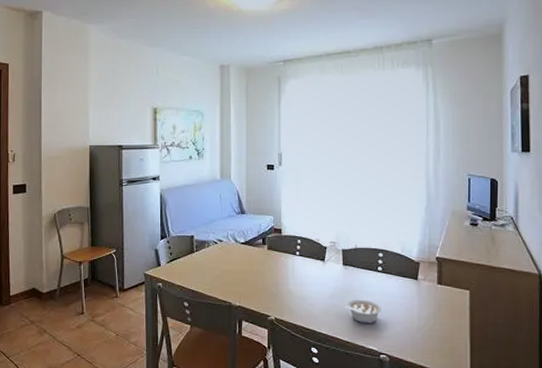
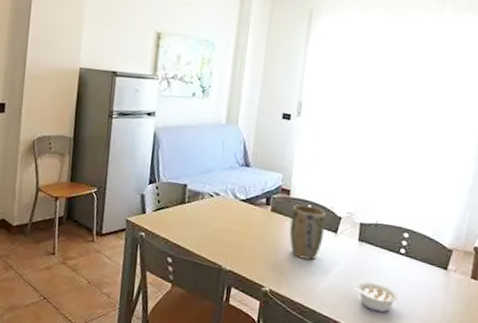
plant pot: none [285,240,314,287] -> present [289,204,326,260]

